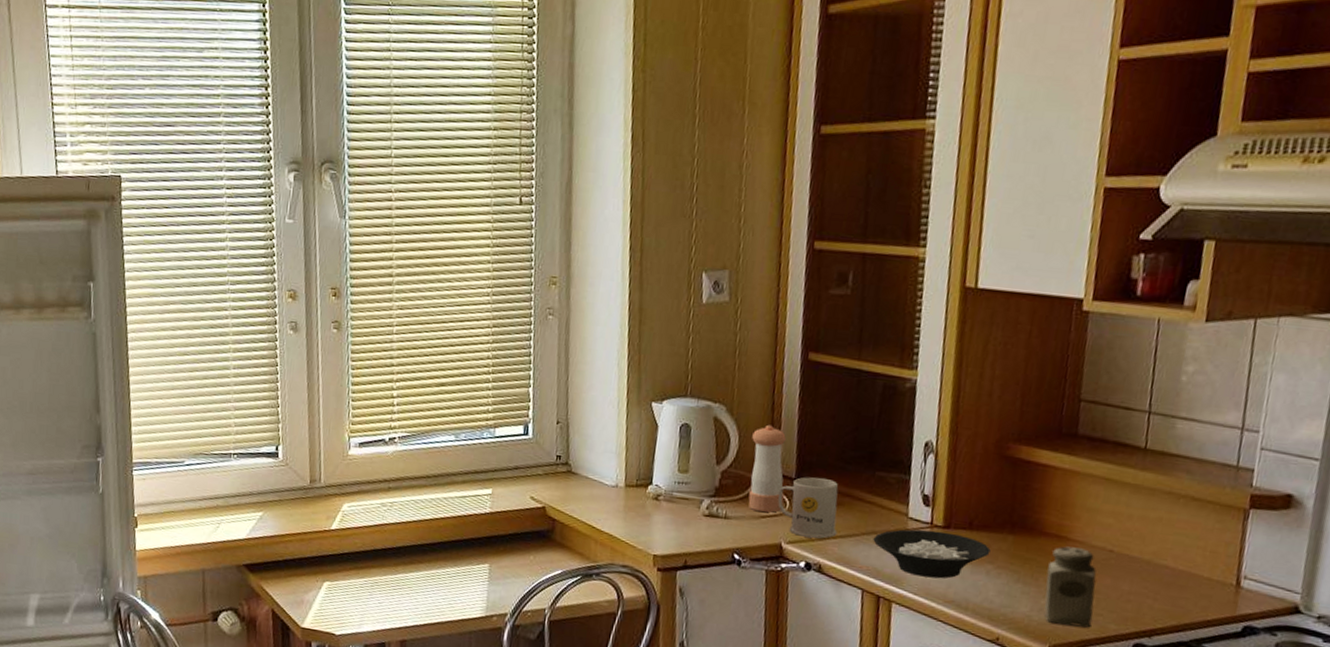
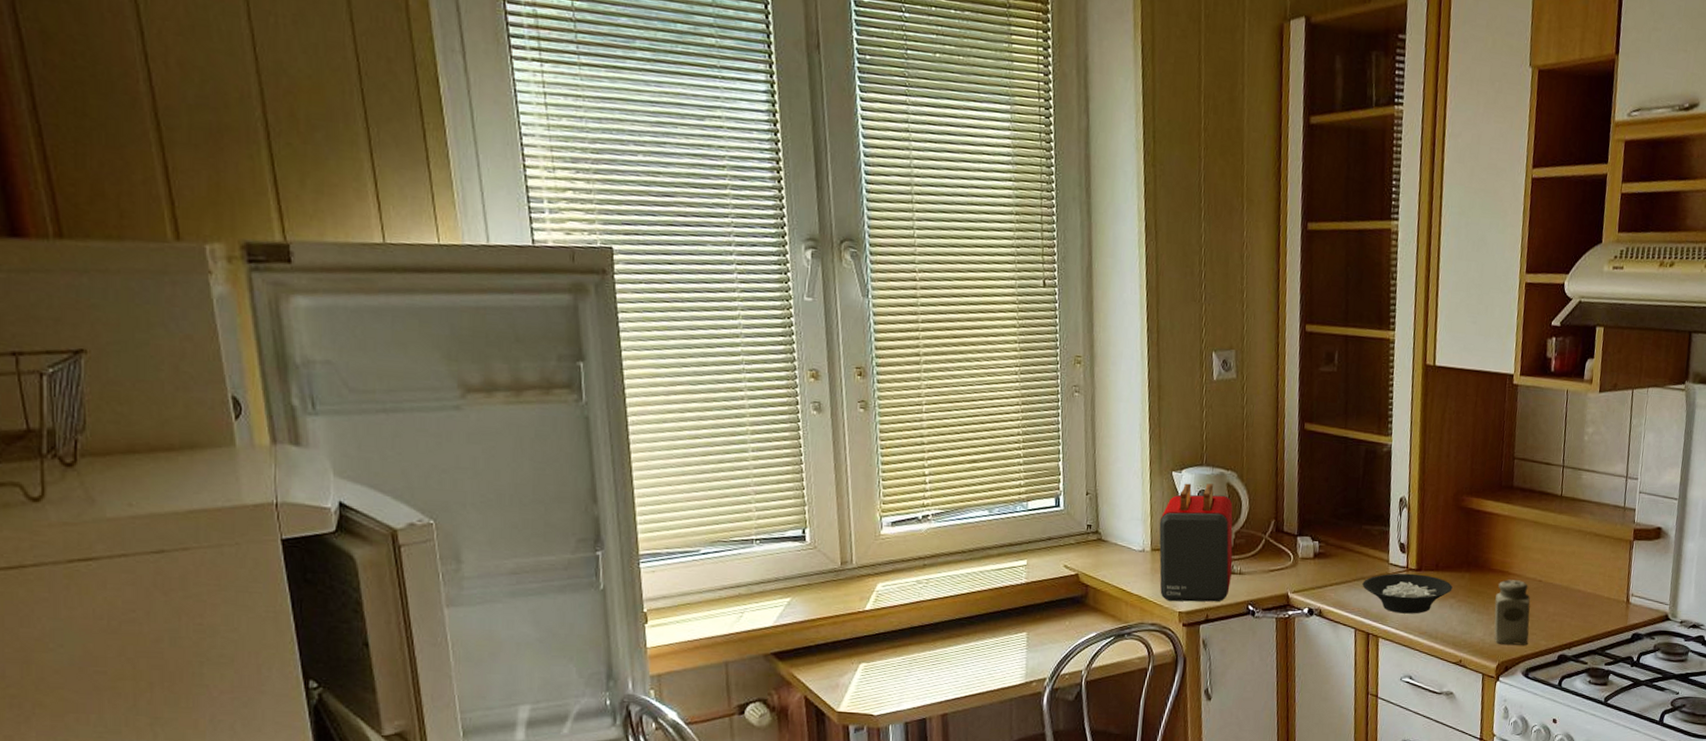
toaster: none [633,415,720,548] -> present [1159,483,1233,602]
pepper shaker: present [748,424,786,513] -> none [1259,488,1289,566]
mug: present [777,477,839,539] -> none [1283,533,1333,587]

